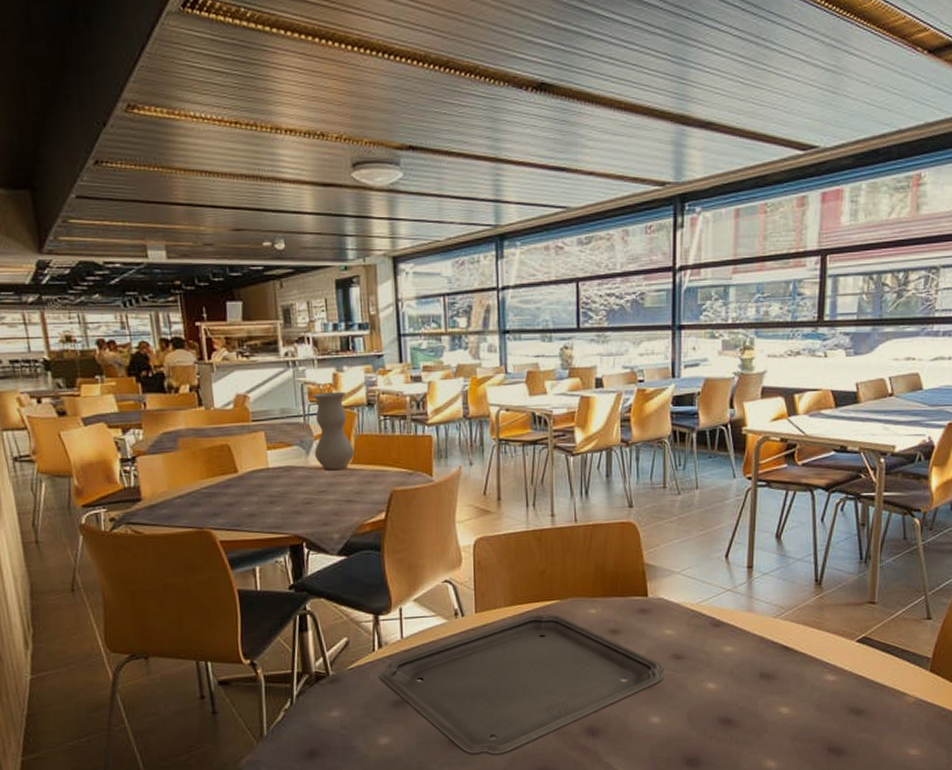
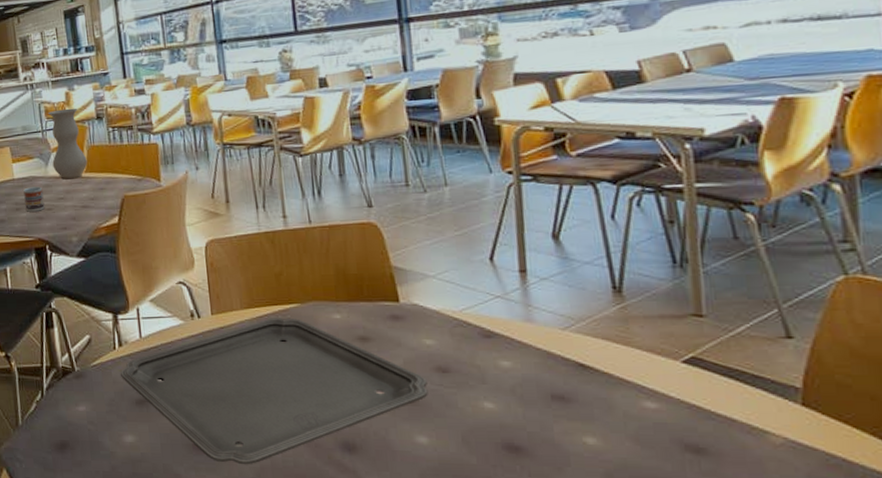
cup: none [279,477,303,506] -> present [23,186,45,212]

